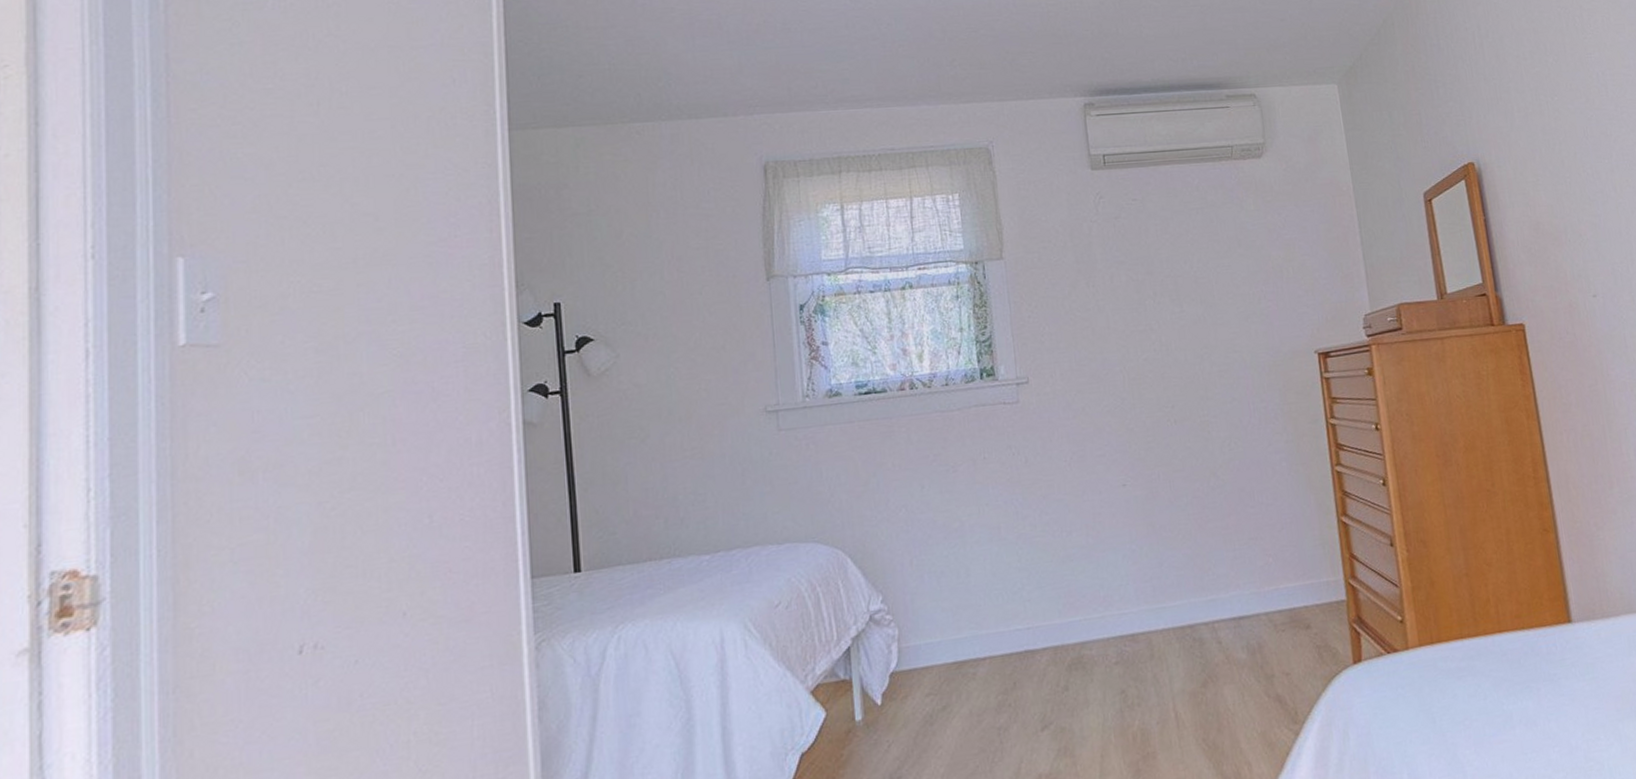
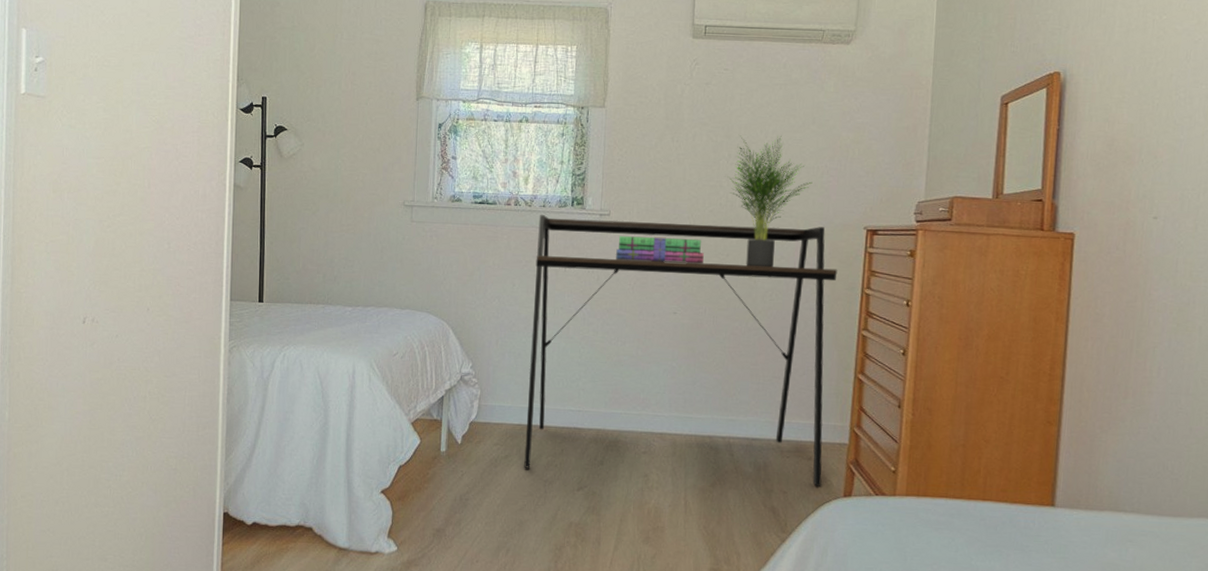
desk: none [942,357,1327,718] -> present [524,215,838,486]
stack of books: none [1043,393,1147,434] -> present [616,236,704,264]
potted plant: none [1156,264,1251,416] -> present [727,135,813,268]

